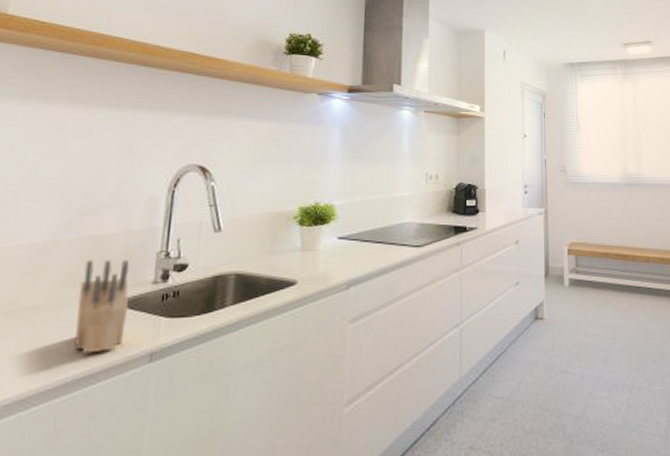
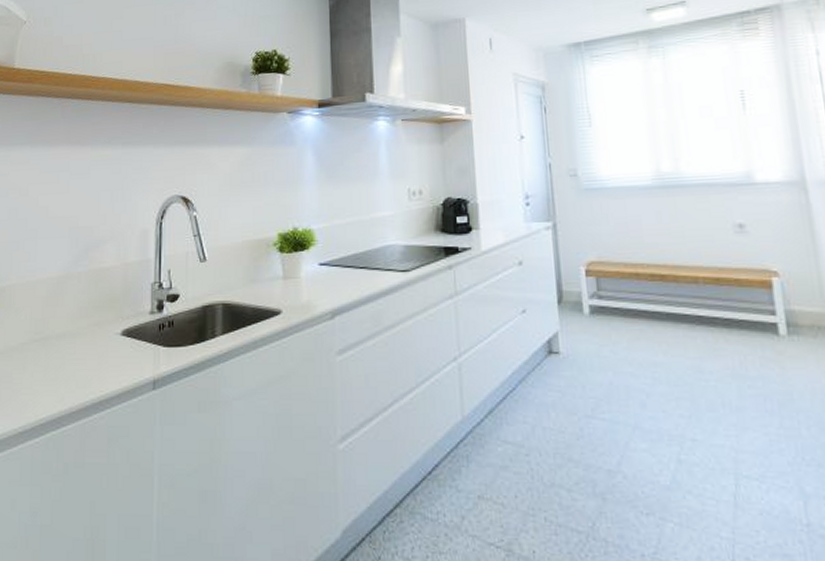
knife block: present [74,259,130,354] -> none [90,291,132,380]

